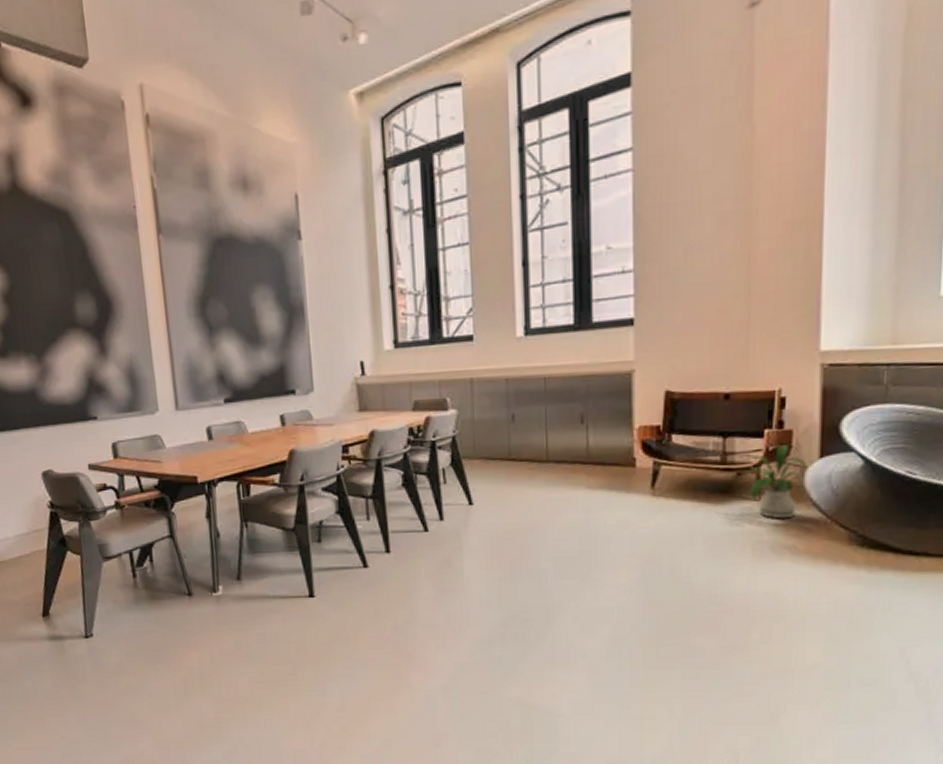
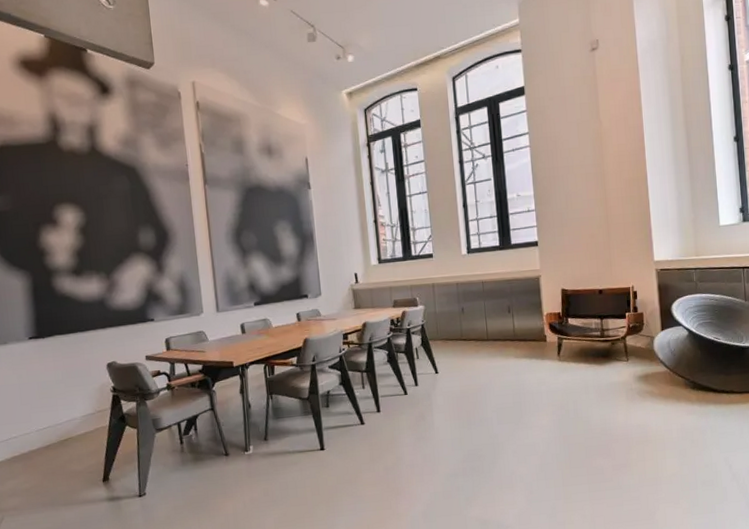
house plant: present [749,445,808,519] -> none [619,323,655,373]

